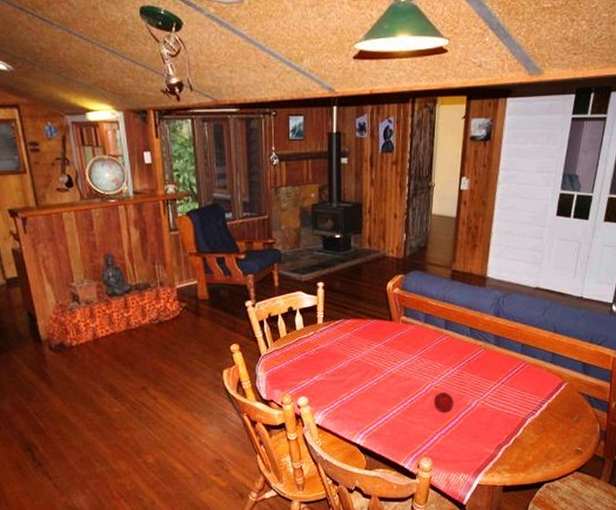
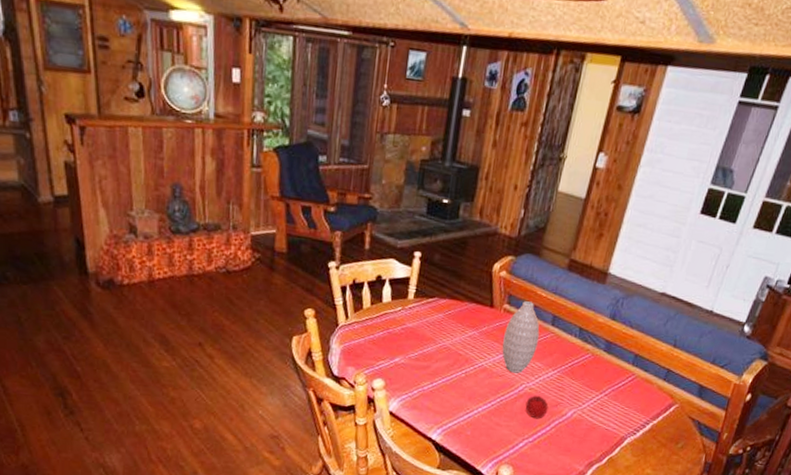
vase: none [406,311,436,375] -> present [502,301,540,374]

